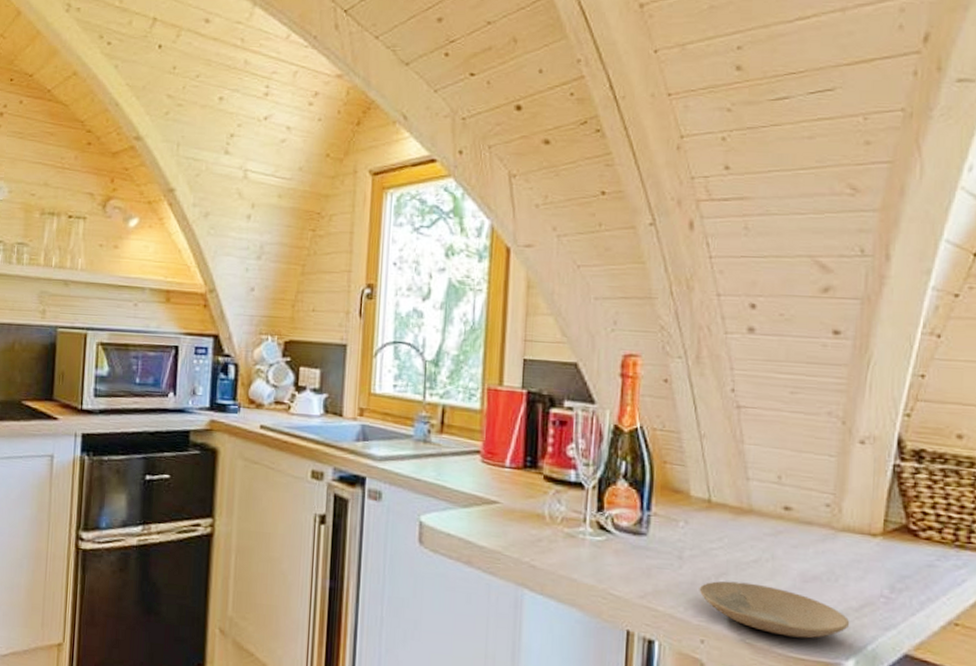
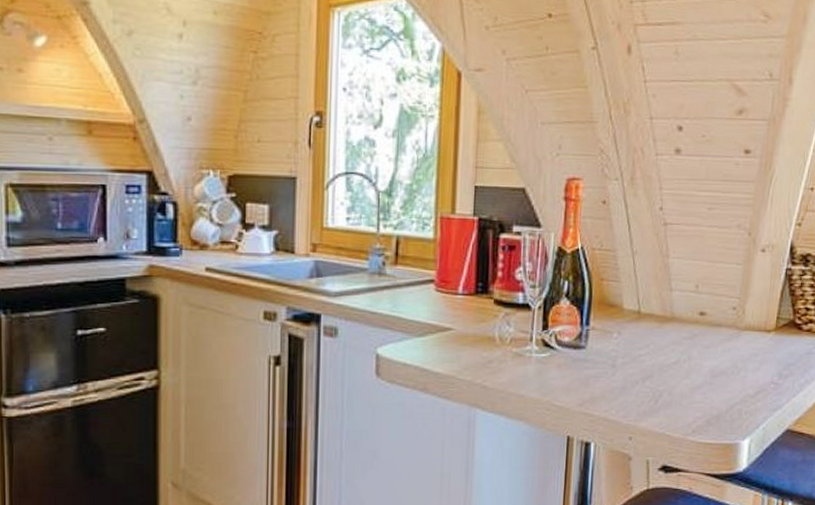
plate: present [699,580,850,639] -> none [628,382,747,426]

